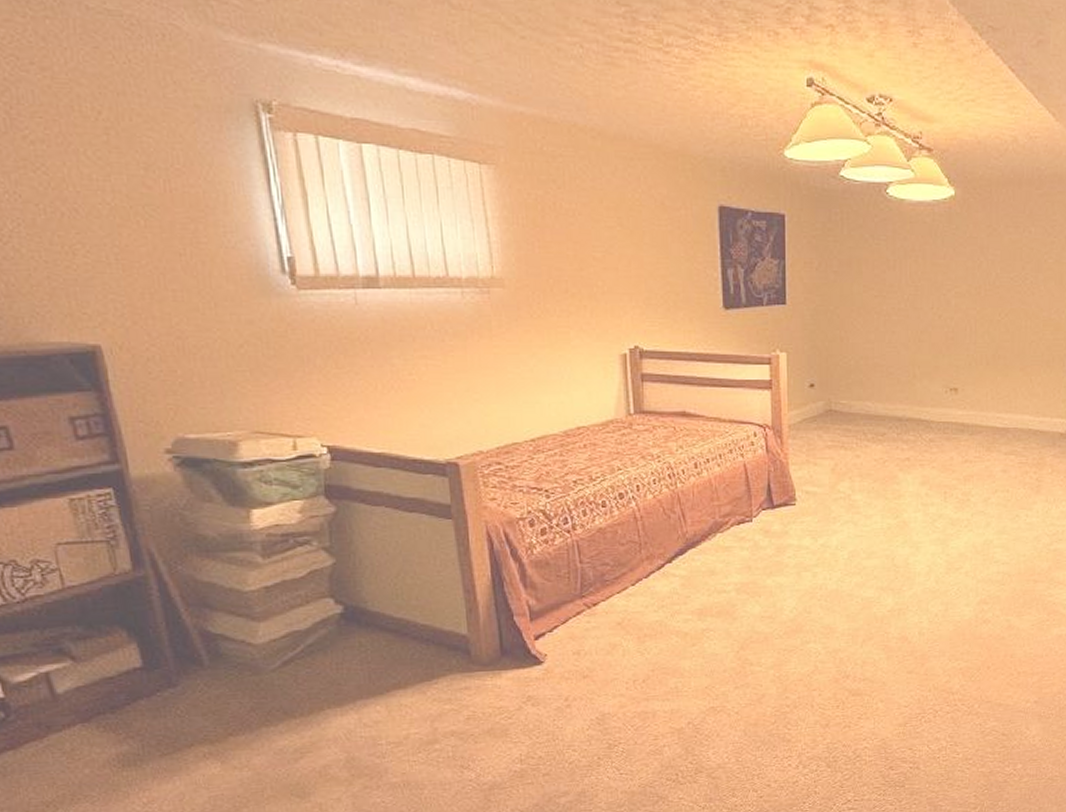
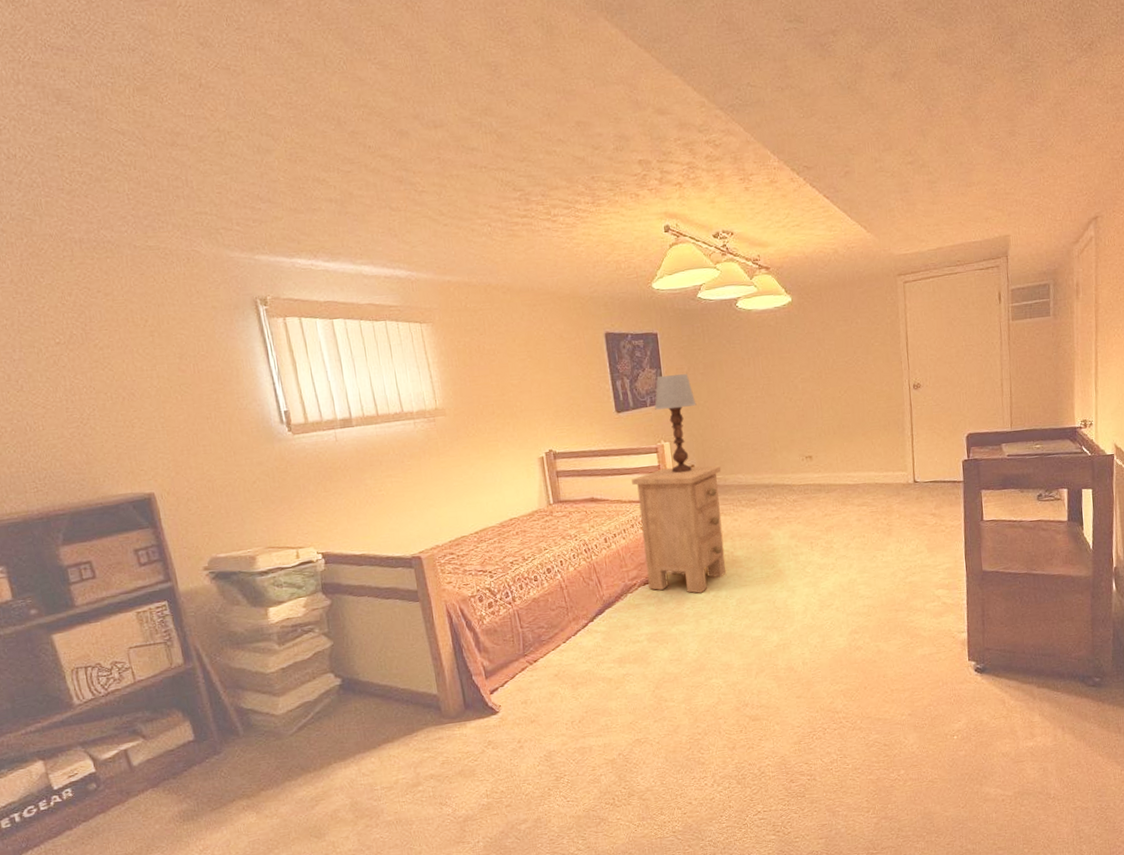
nightstand: none [735,384,847,540] -> present [632,466,726,594]
table lamp: none [773,268,825,393] -> present [654,373,697,474]

